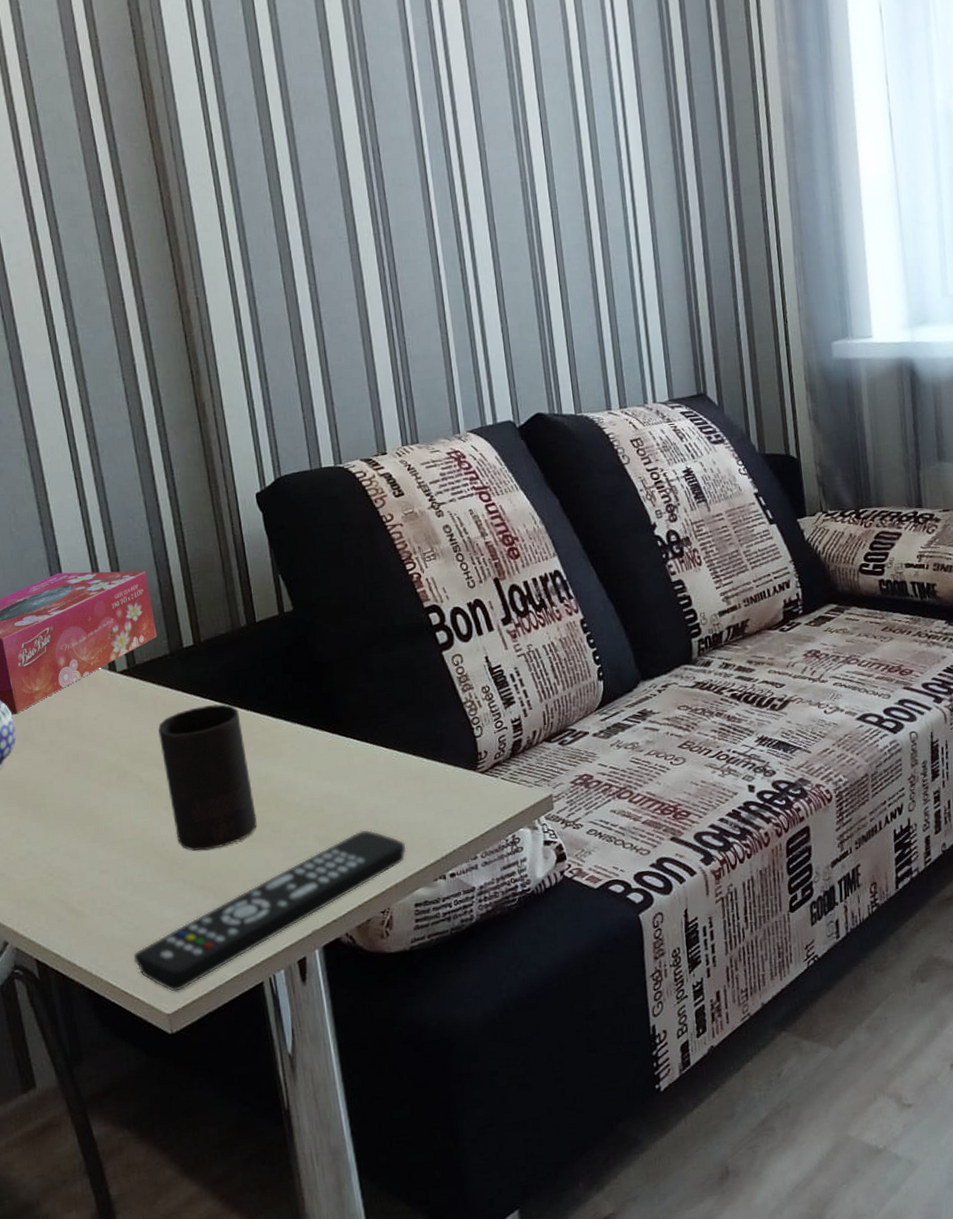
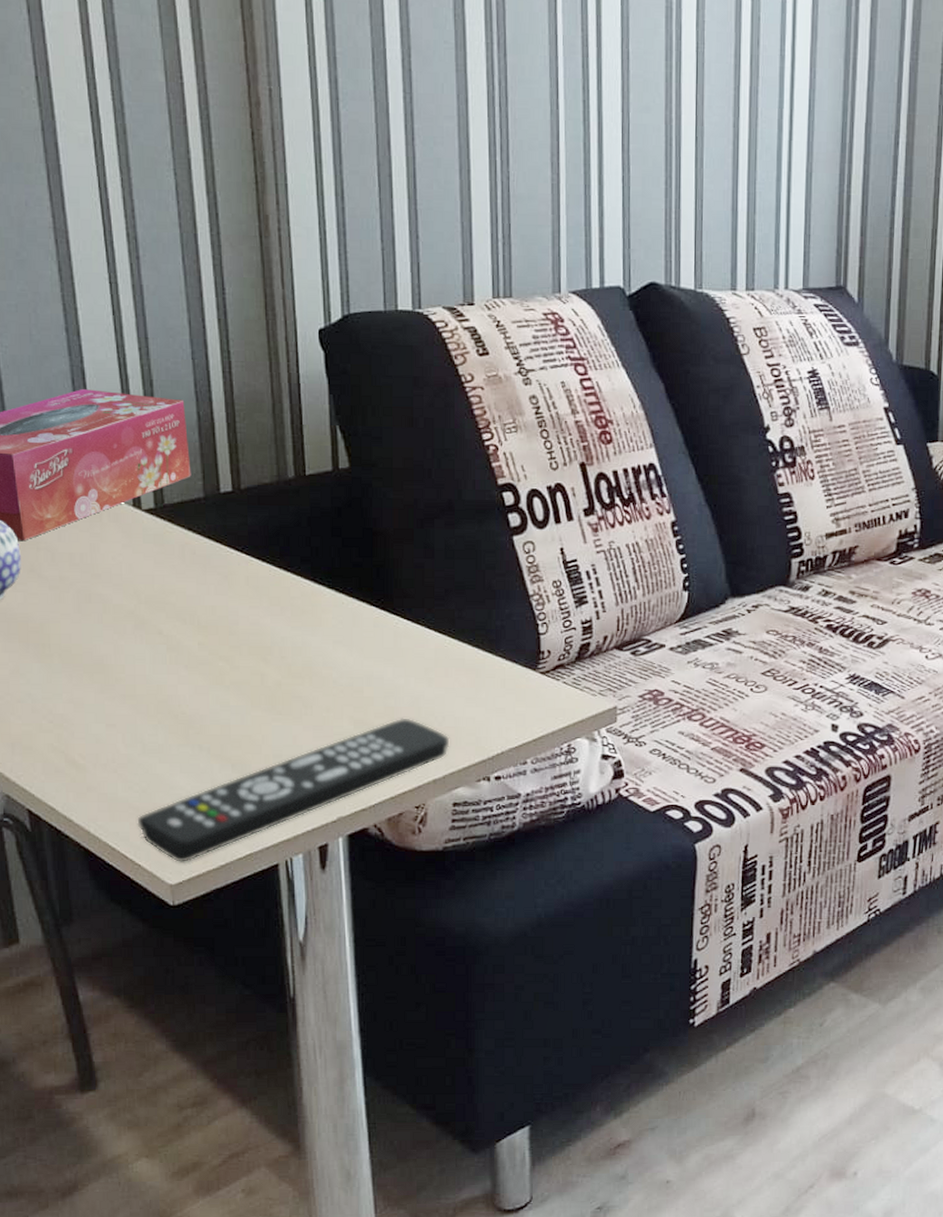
cup: present [158,704,257,851] -> none [183,560,288,718]

